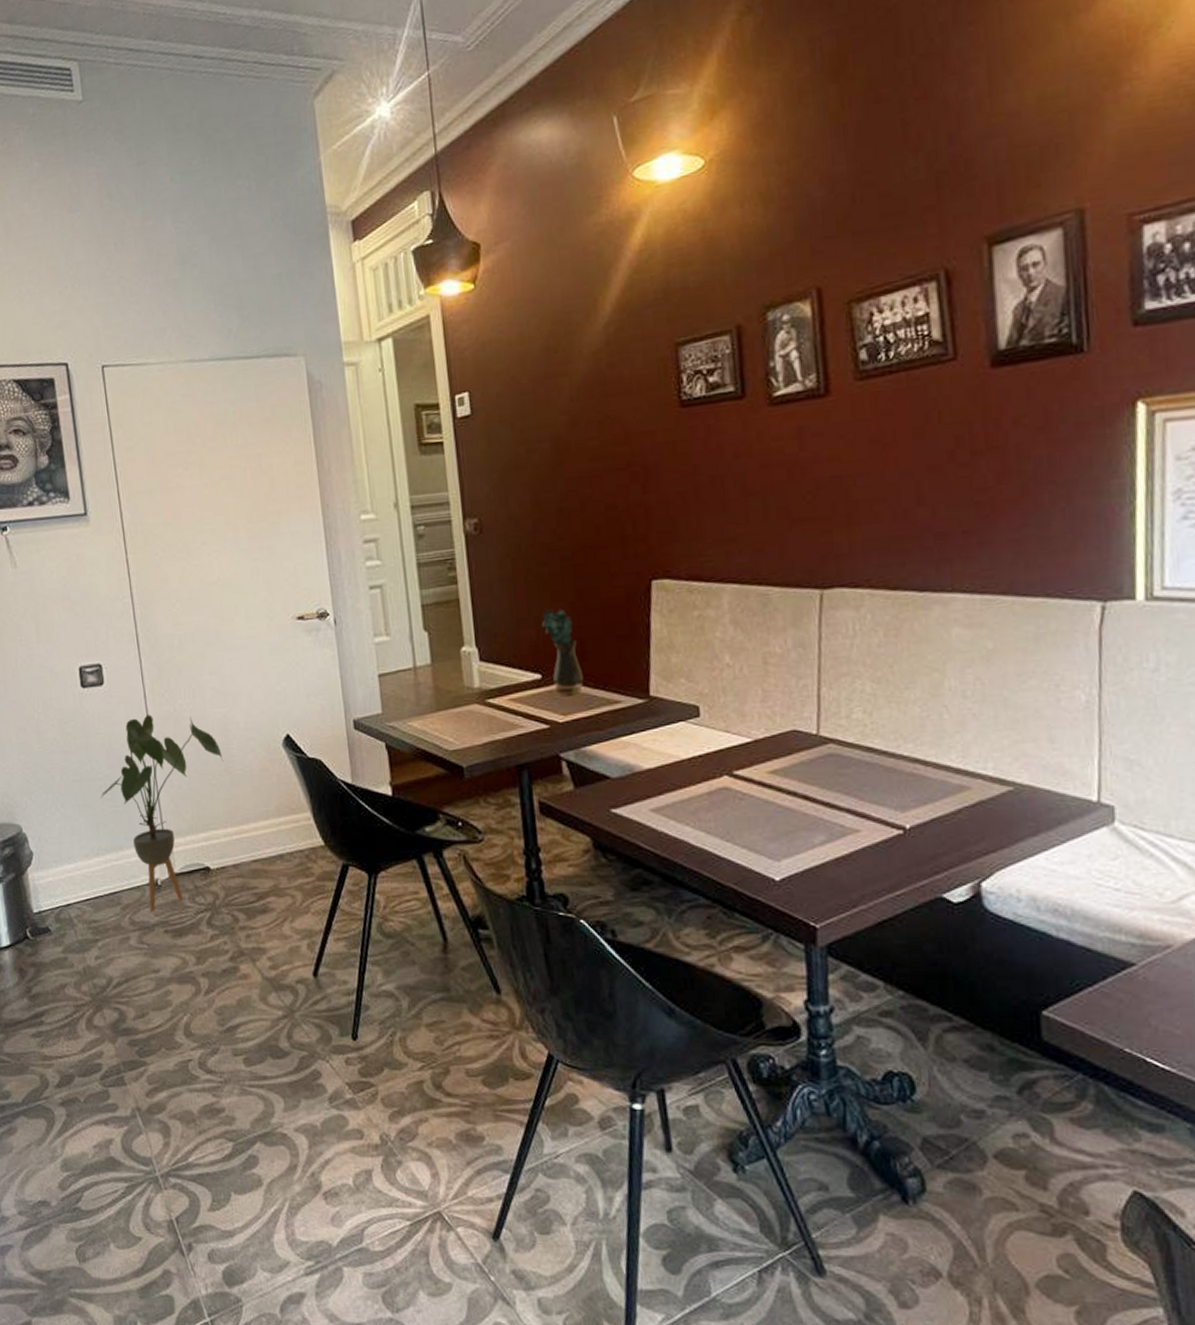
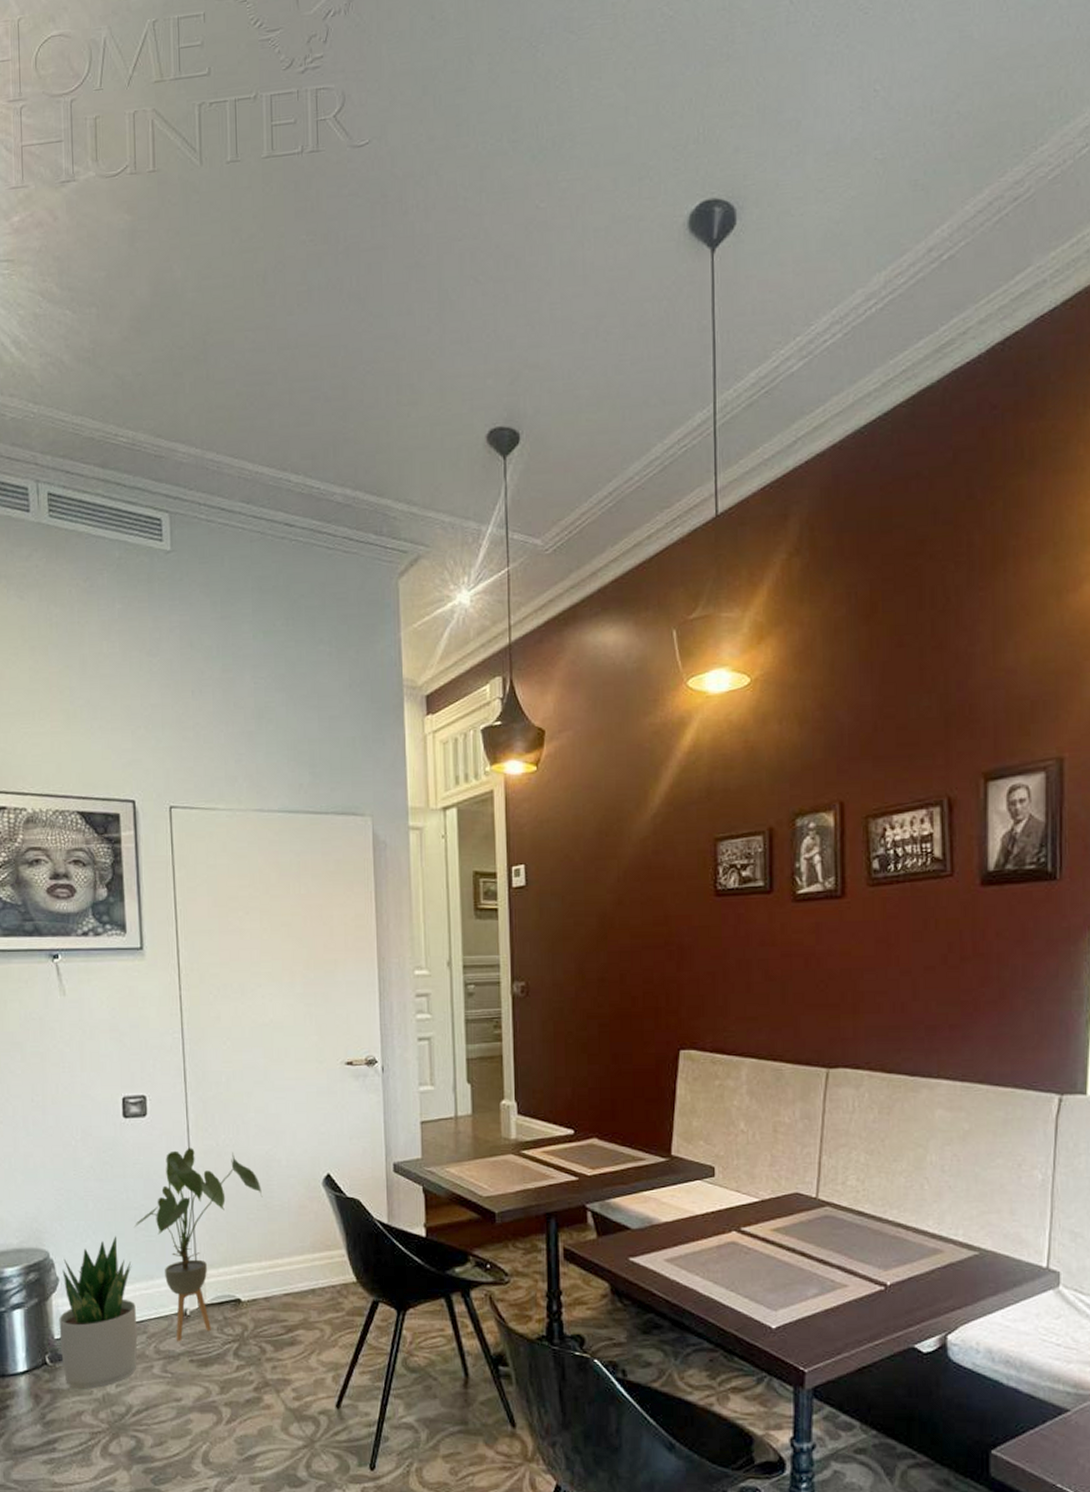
planter: none [35,808,114,962] -> present [59,1236,138,1389]
vase: present [542,607,584,697] -> none [578,1068,613,1152]

